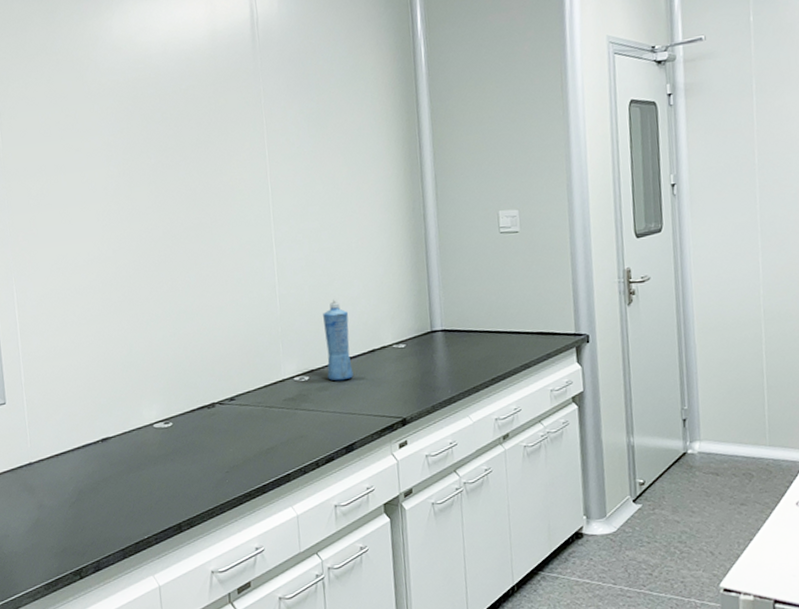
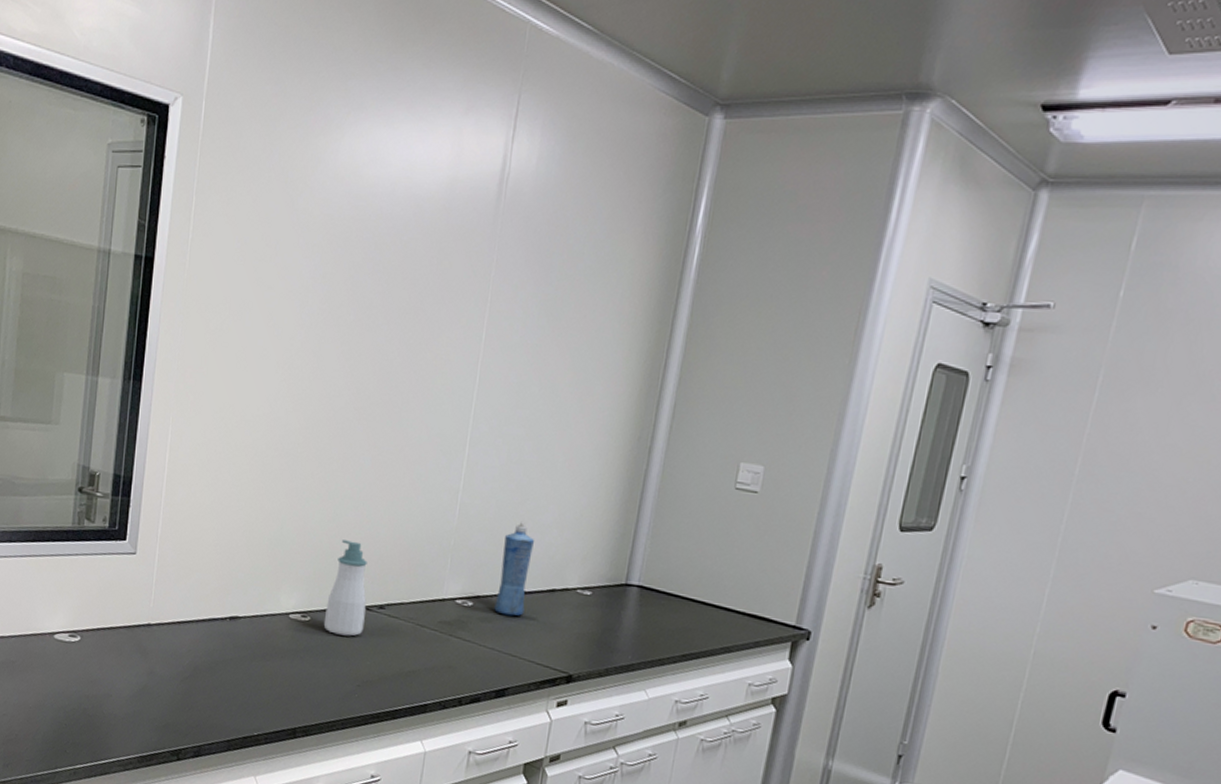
soap bottle: none [184,348,221,432] -> present [323,540,367,636]

